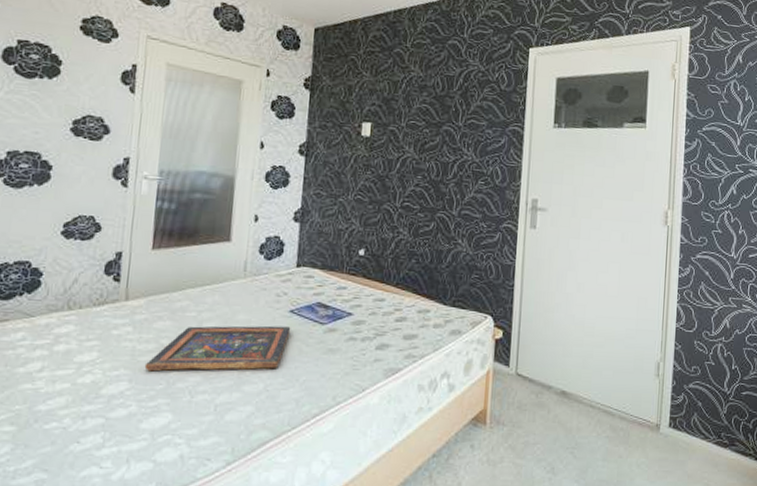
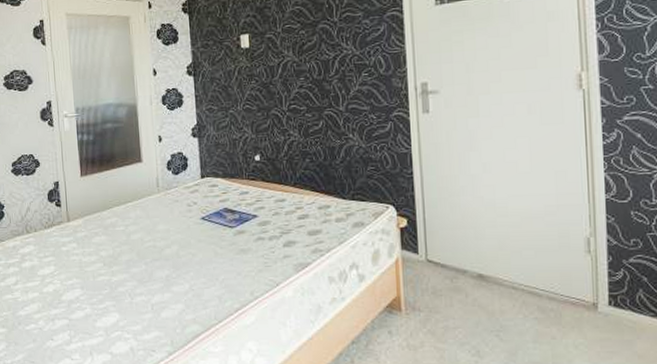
painted panel: present [144,325,291,372] -> none [91,232,205,279]

